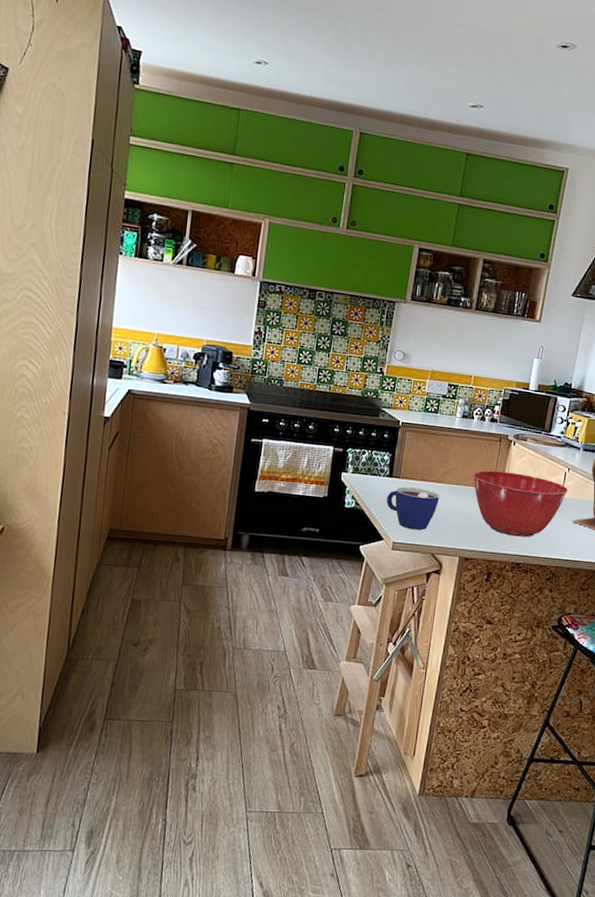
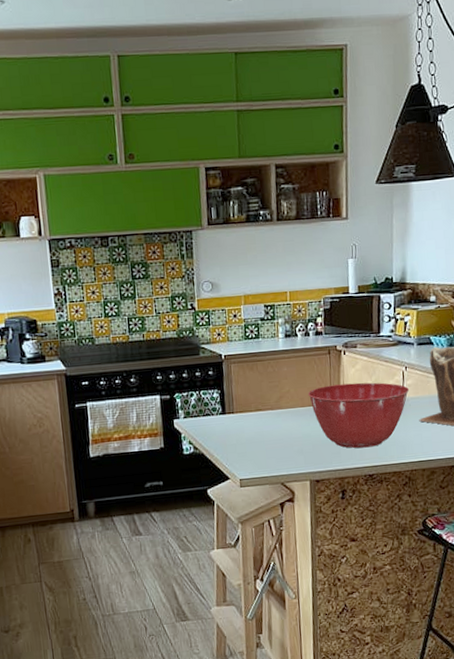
cup: present [386,487,440,530] -> none [224,419,279,463]

